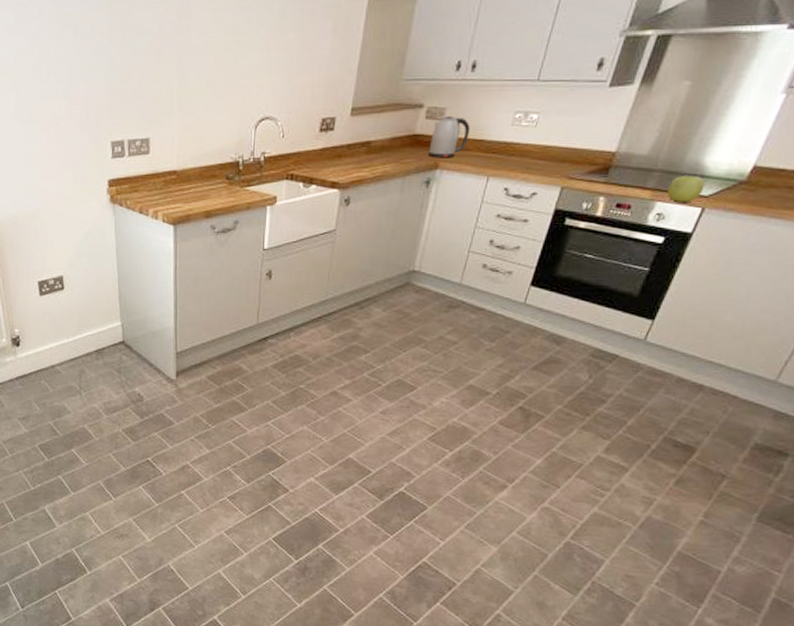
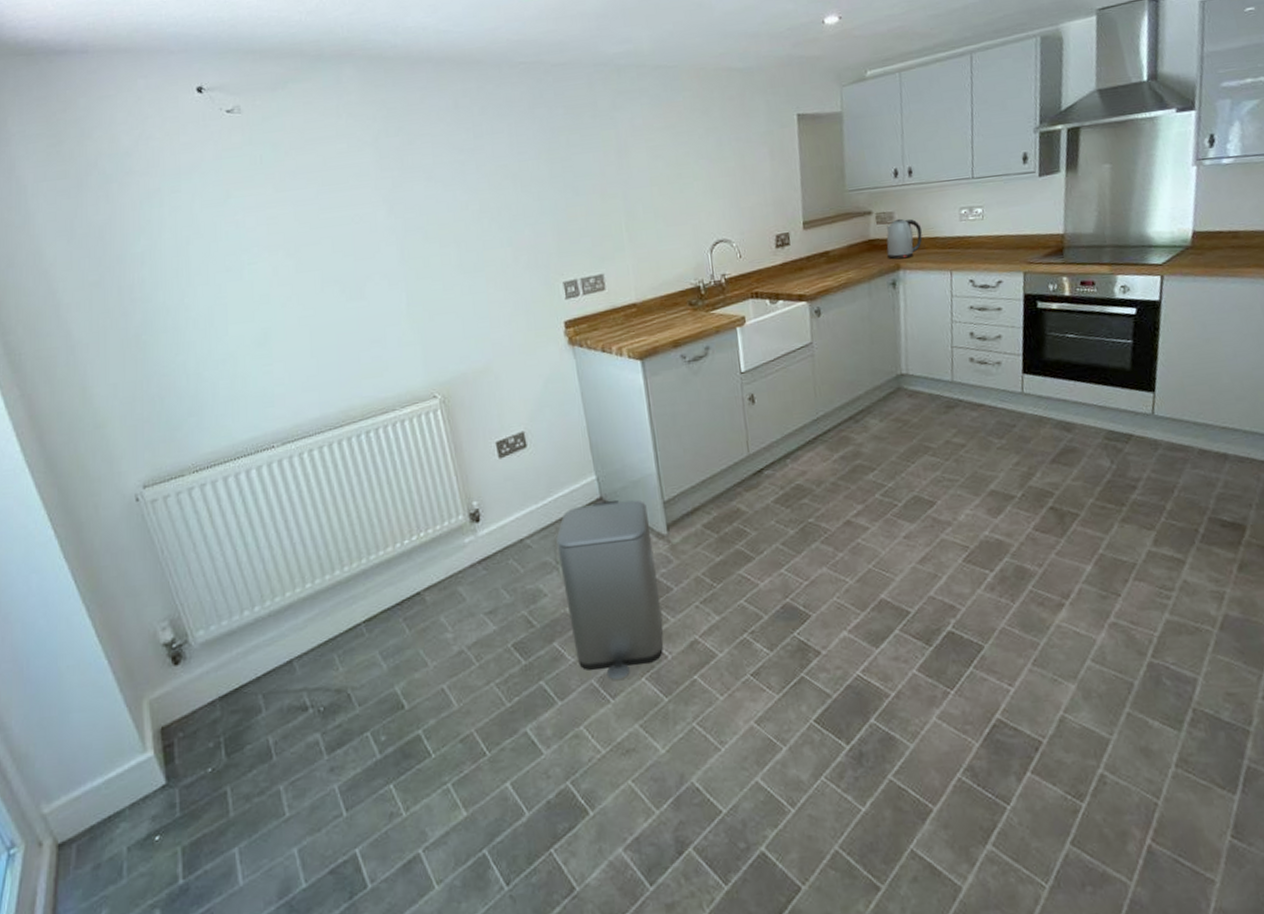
pedal bin: none [82,345,163,484] -> present [556,499,664,680]
fruit: present [668,173,705,202] -> none [1122,245,1156,273]

